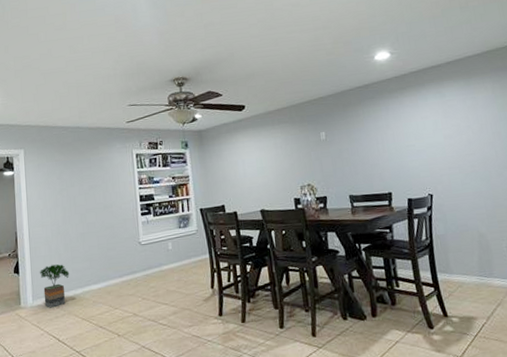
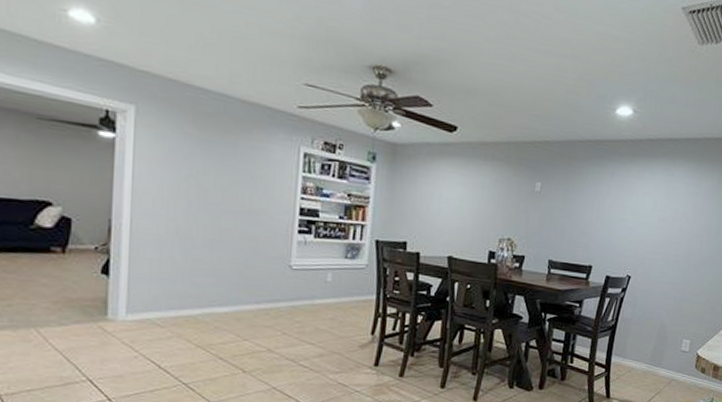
potted tree: present [39,264,70,308] -> none [140,272,186,327]

